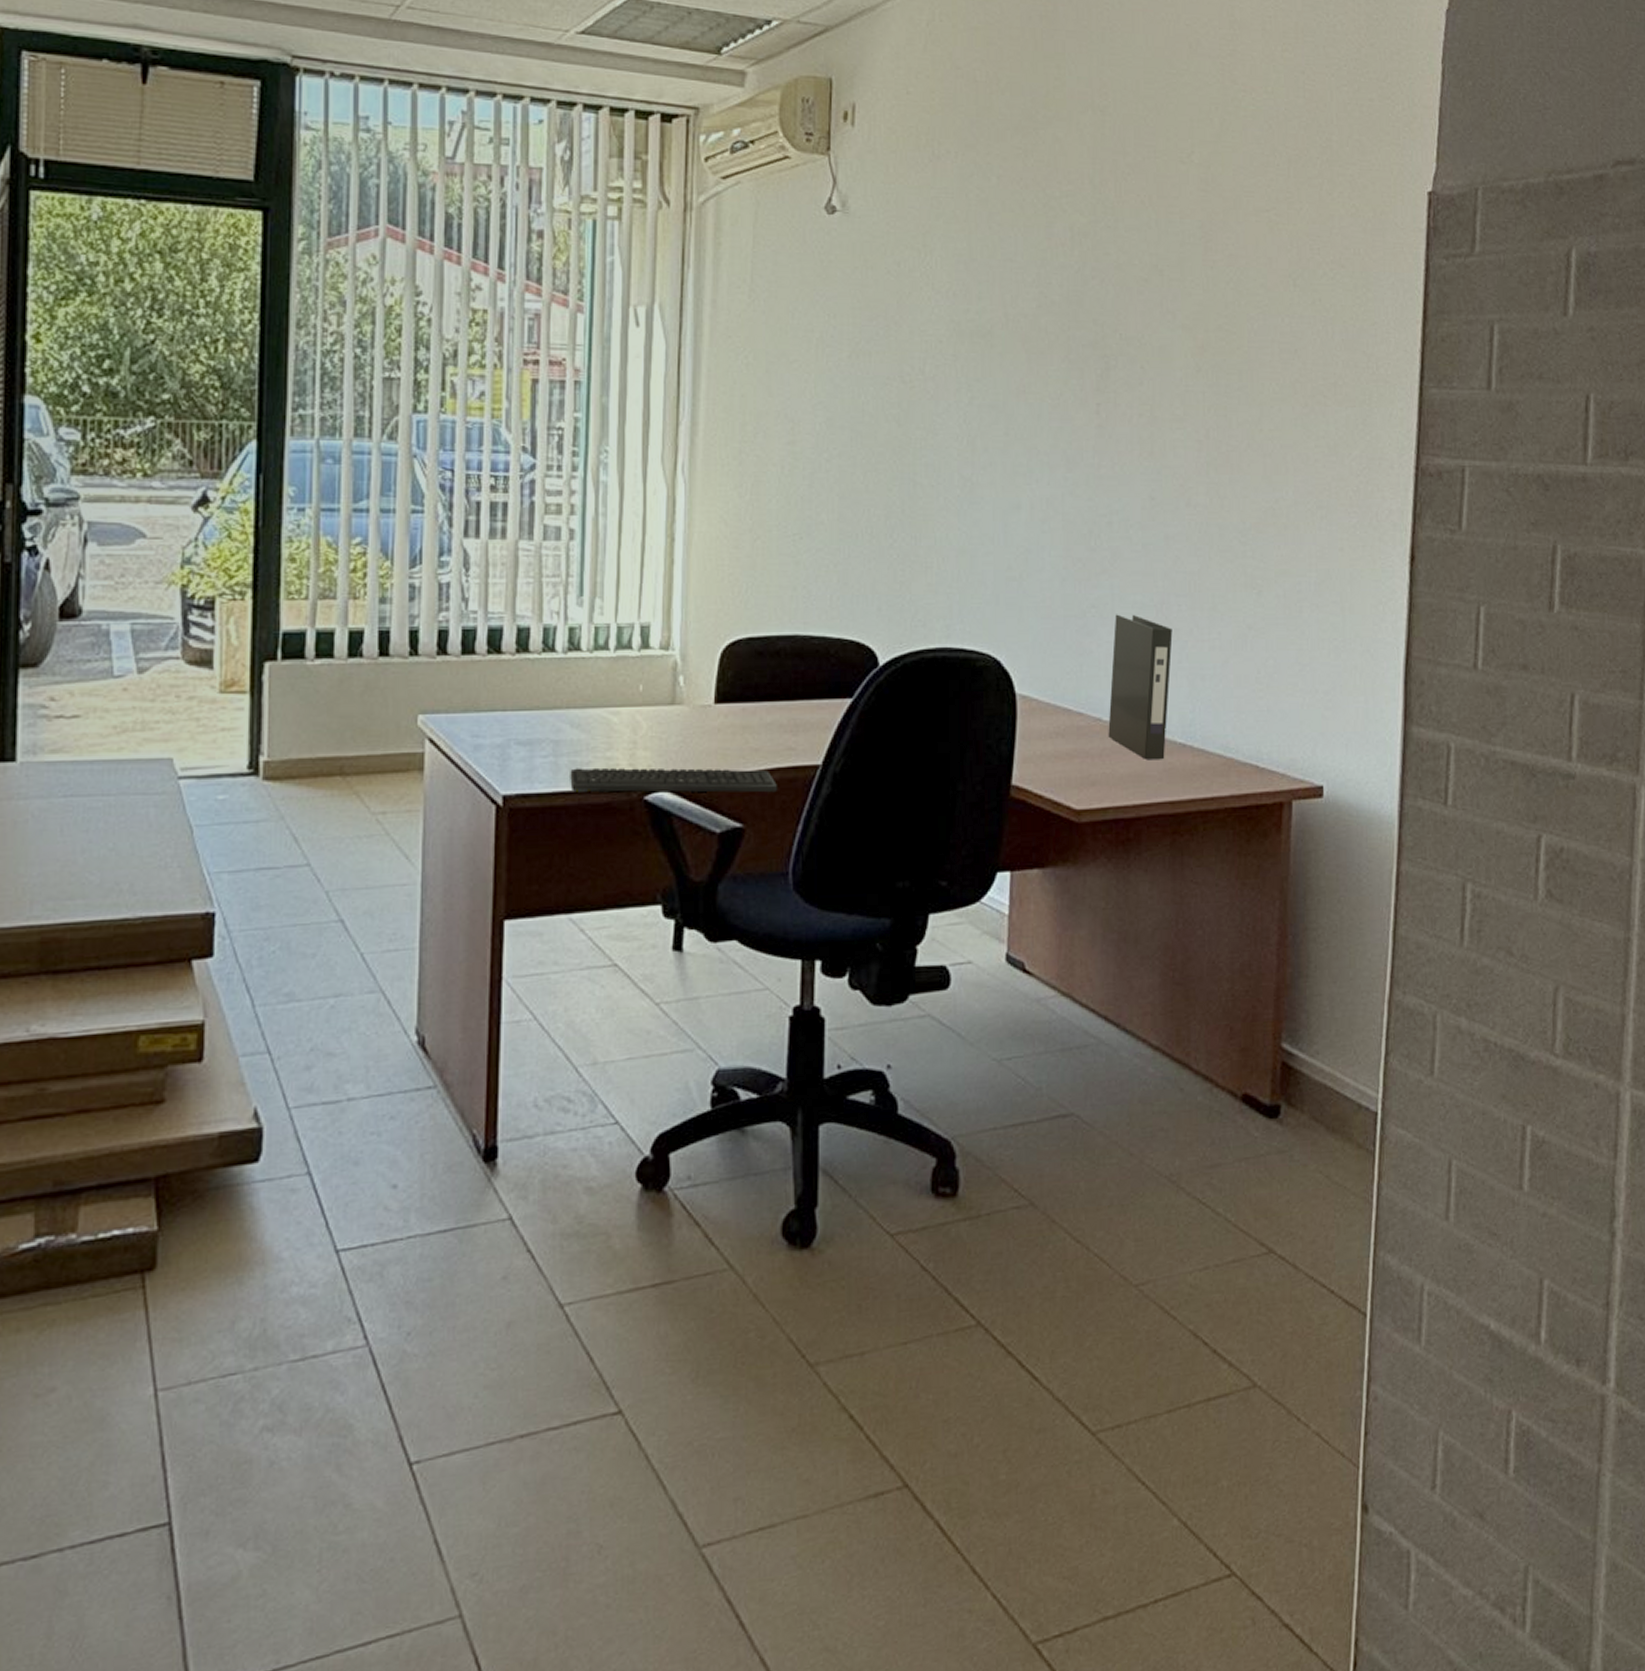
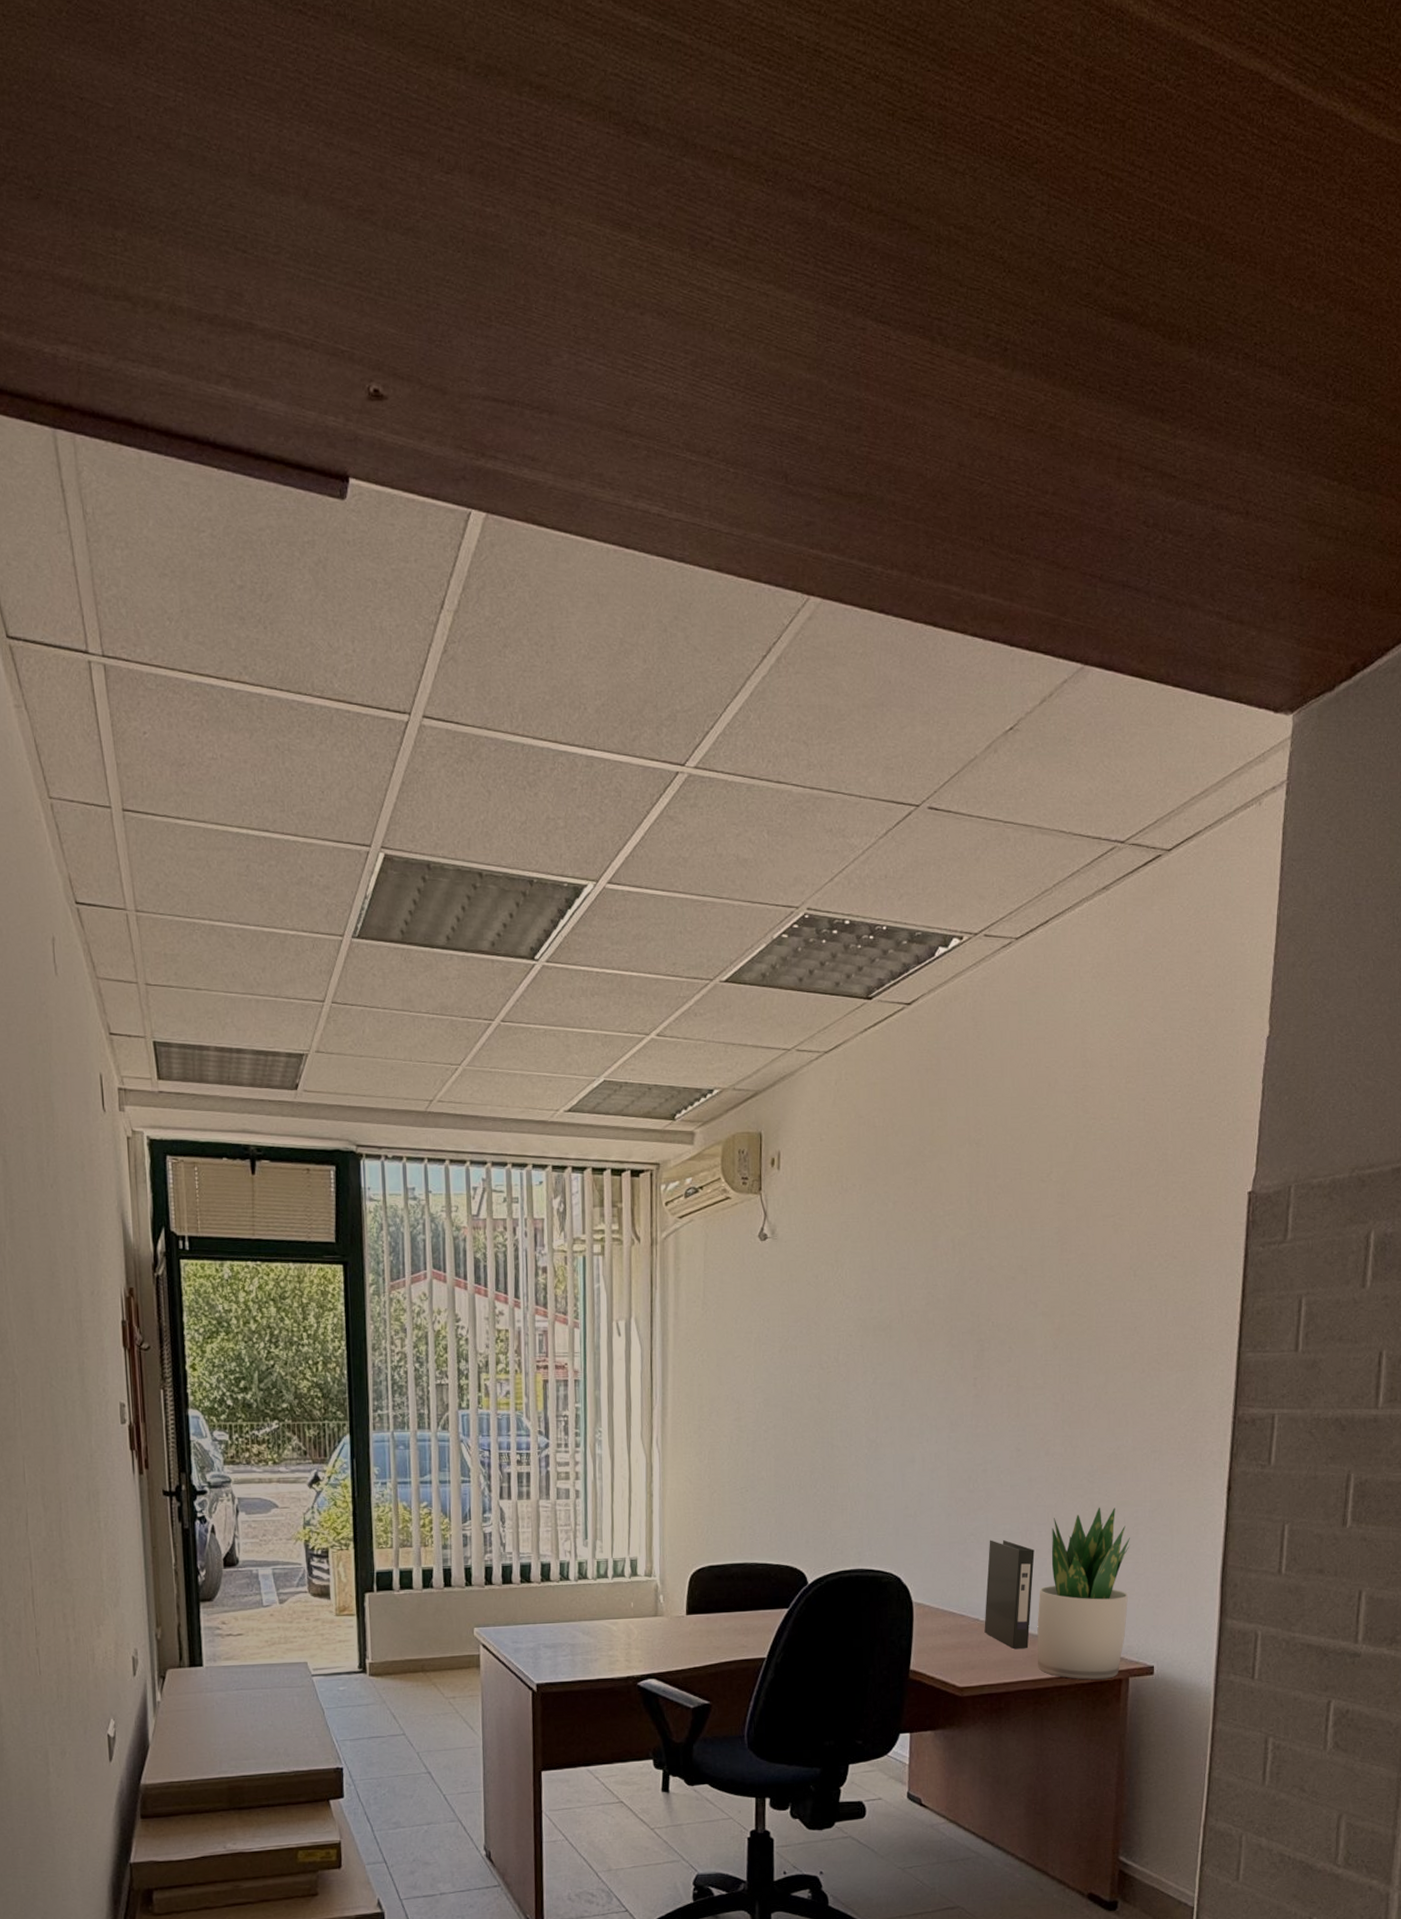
computer keyboard: present [570,767,778,793] -> none [583,1662,735,1680]
planter: none [1176,576,1292,803] -> present [1037,1507,1130,1680]

